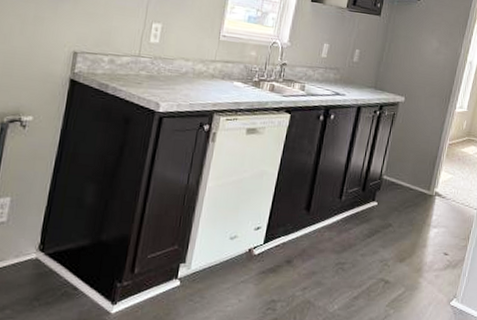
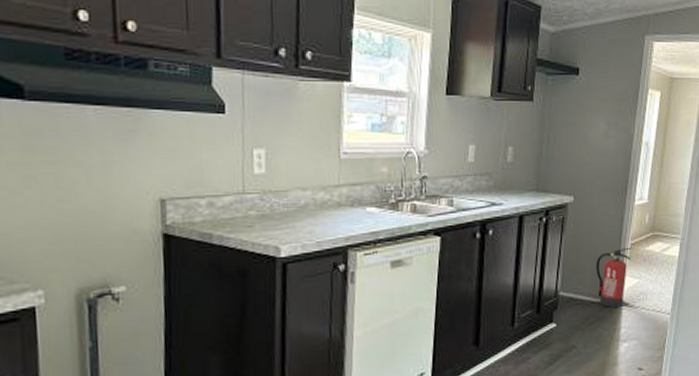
fire extinguisher: none [416,146,449,198] -> present [596,248,632,308]

